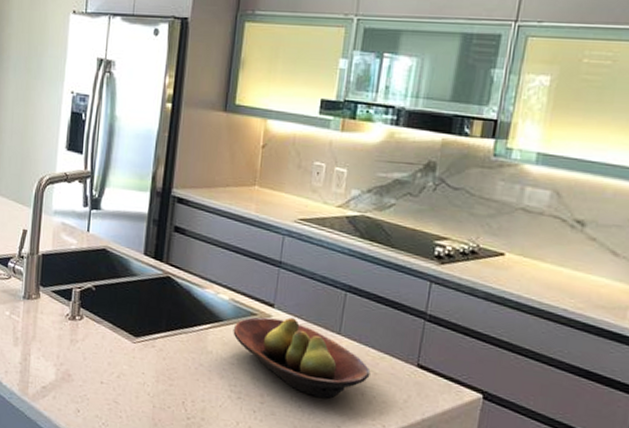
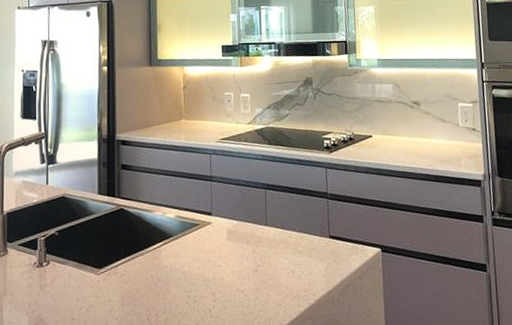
fruit bowl: present [233,317,371,398] -> none [181,220,296,284]

